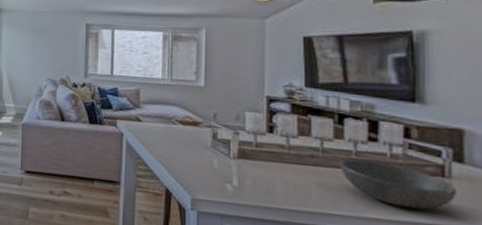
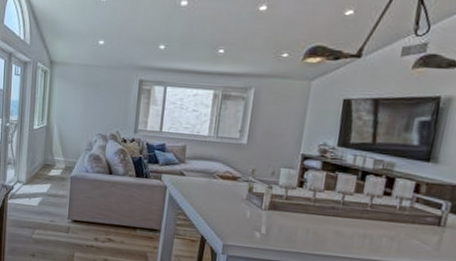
bowl: present [340,159,458,210] -> none [355,210,448,253]

